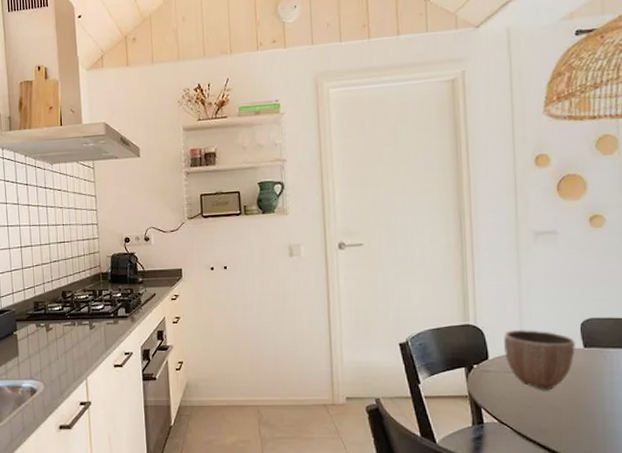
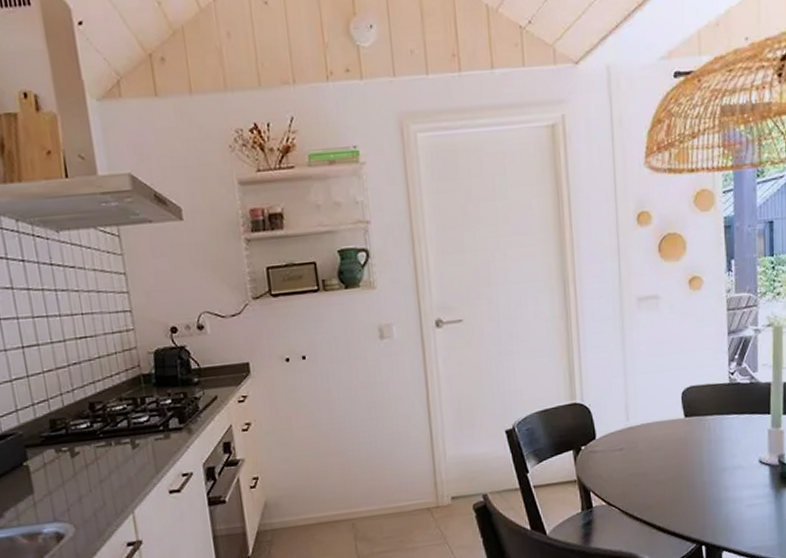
decorative bowl: present [503,330,575,391] -> none [610,403,677,467]

